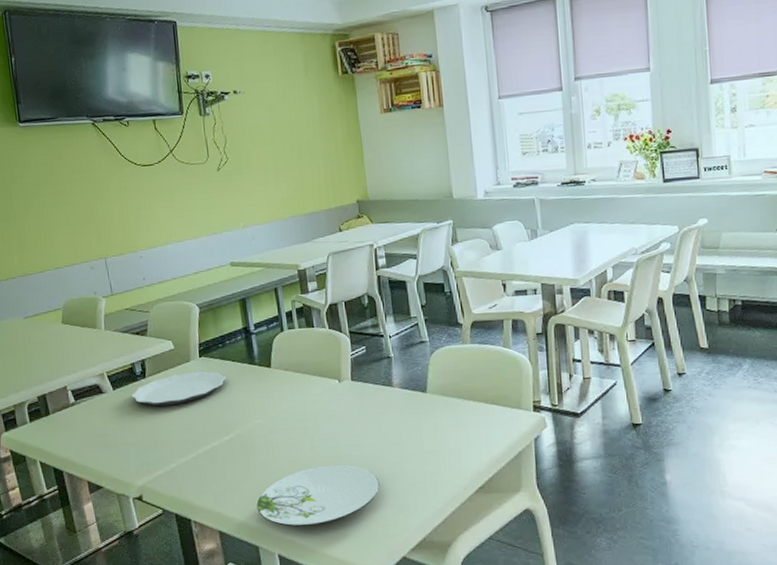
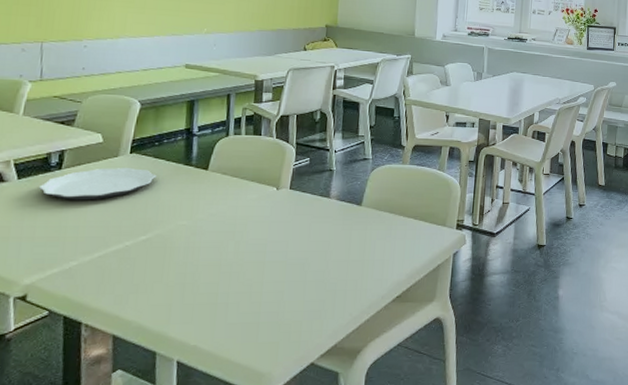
plate: present [256,464,380,527] -> none [162,270,300,332]

